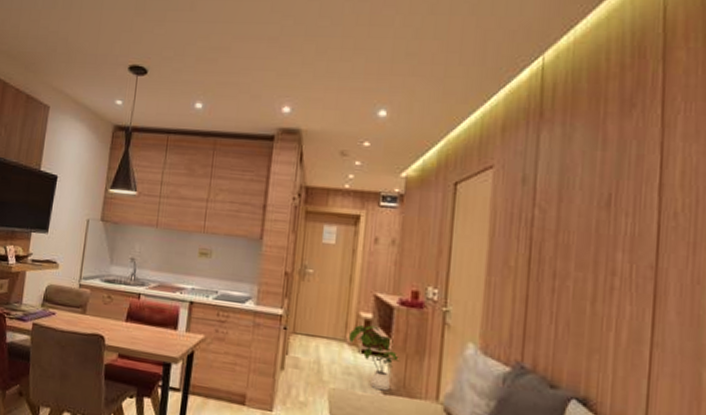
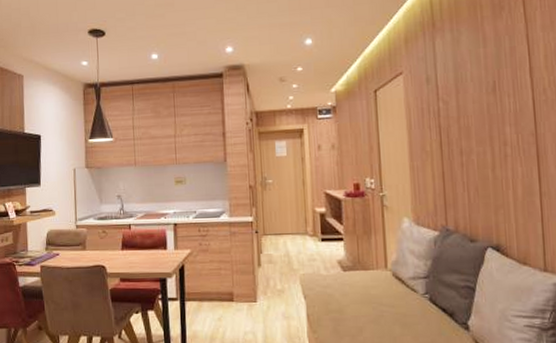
house plant: present [348,325,400,392] -> none [308,217,353,269]

